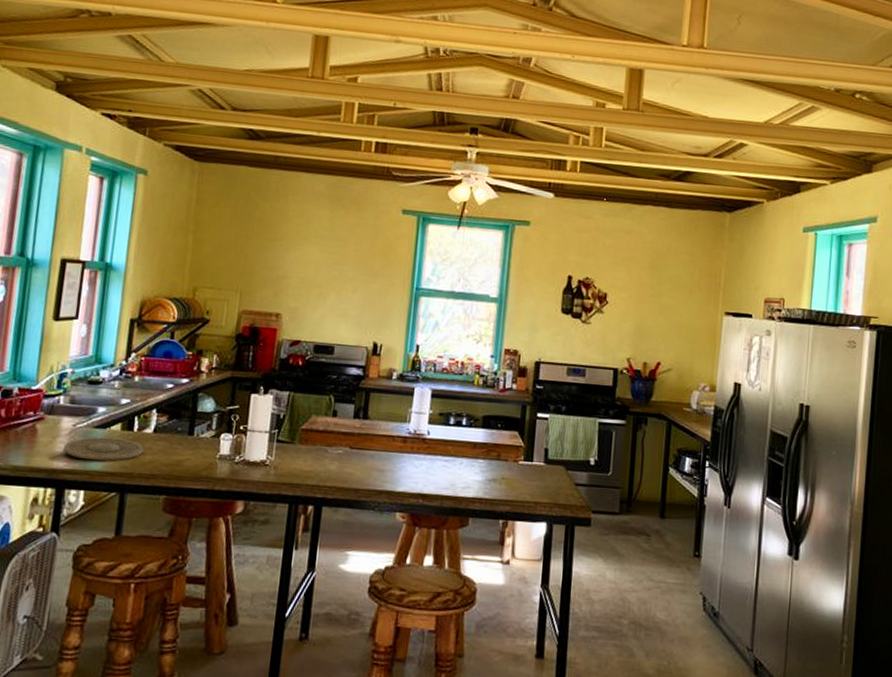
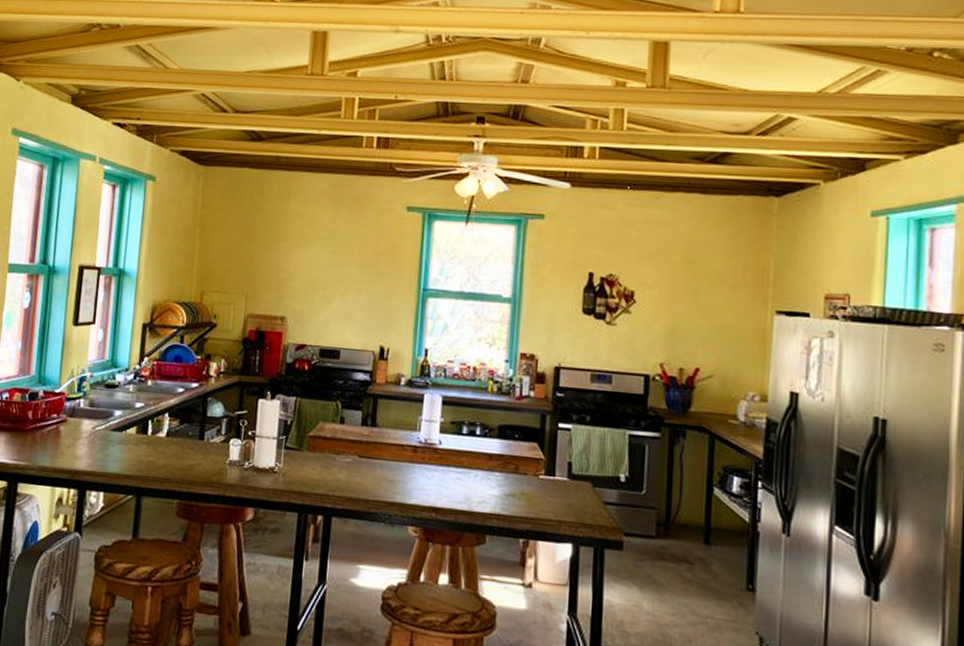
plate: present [63,437,144,461] -> none [83,439,158,464]

